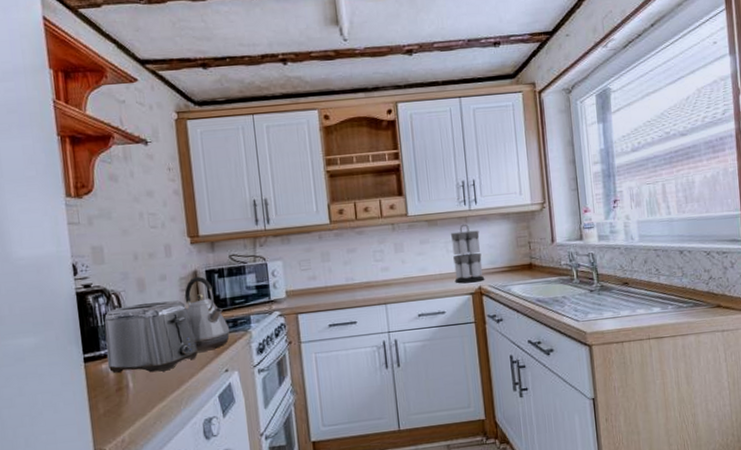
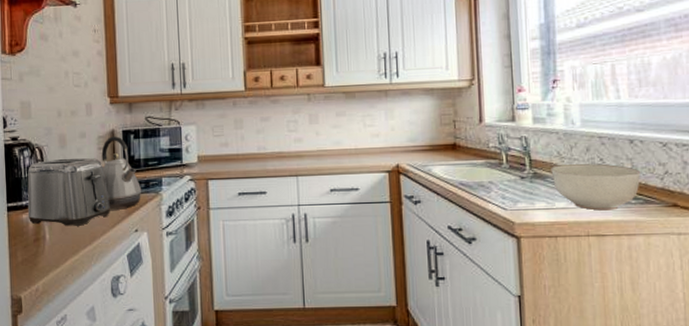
spice rack: present [451,224,485,284] -> none [369,98,404,160]
bowl: none [615,273,690,316] -> present [551,163,641,211]

